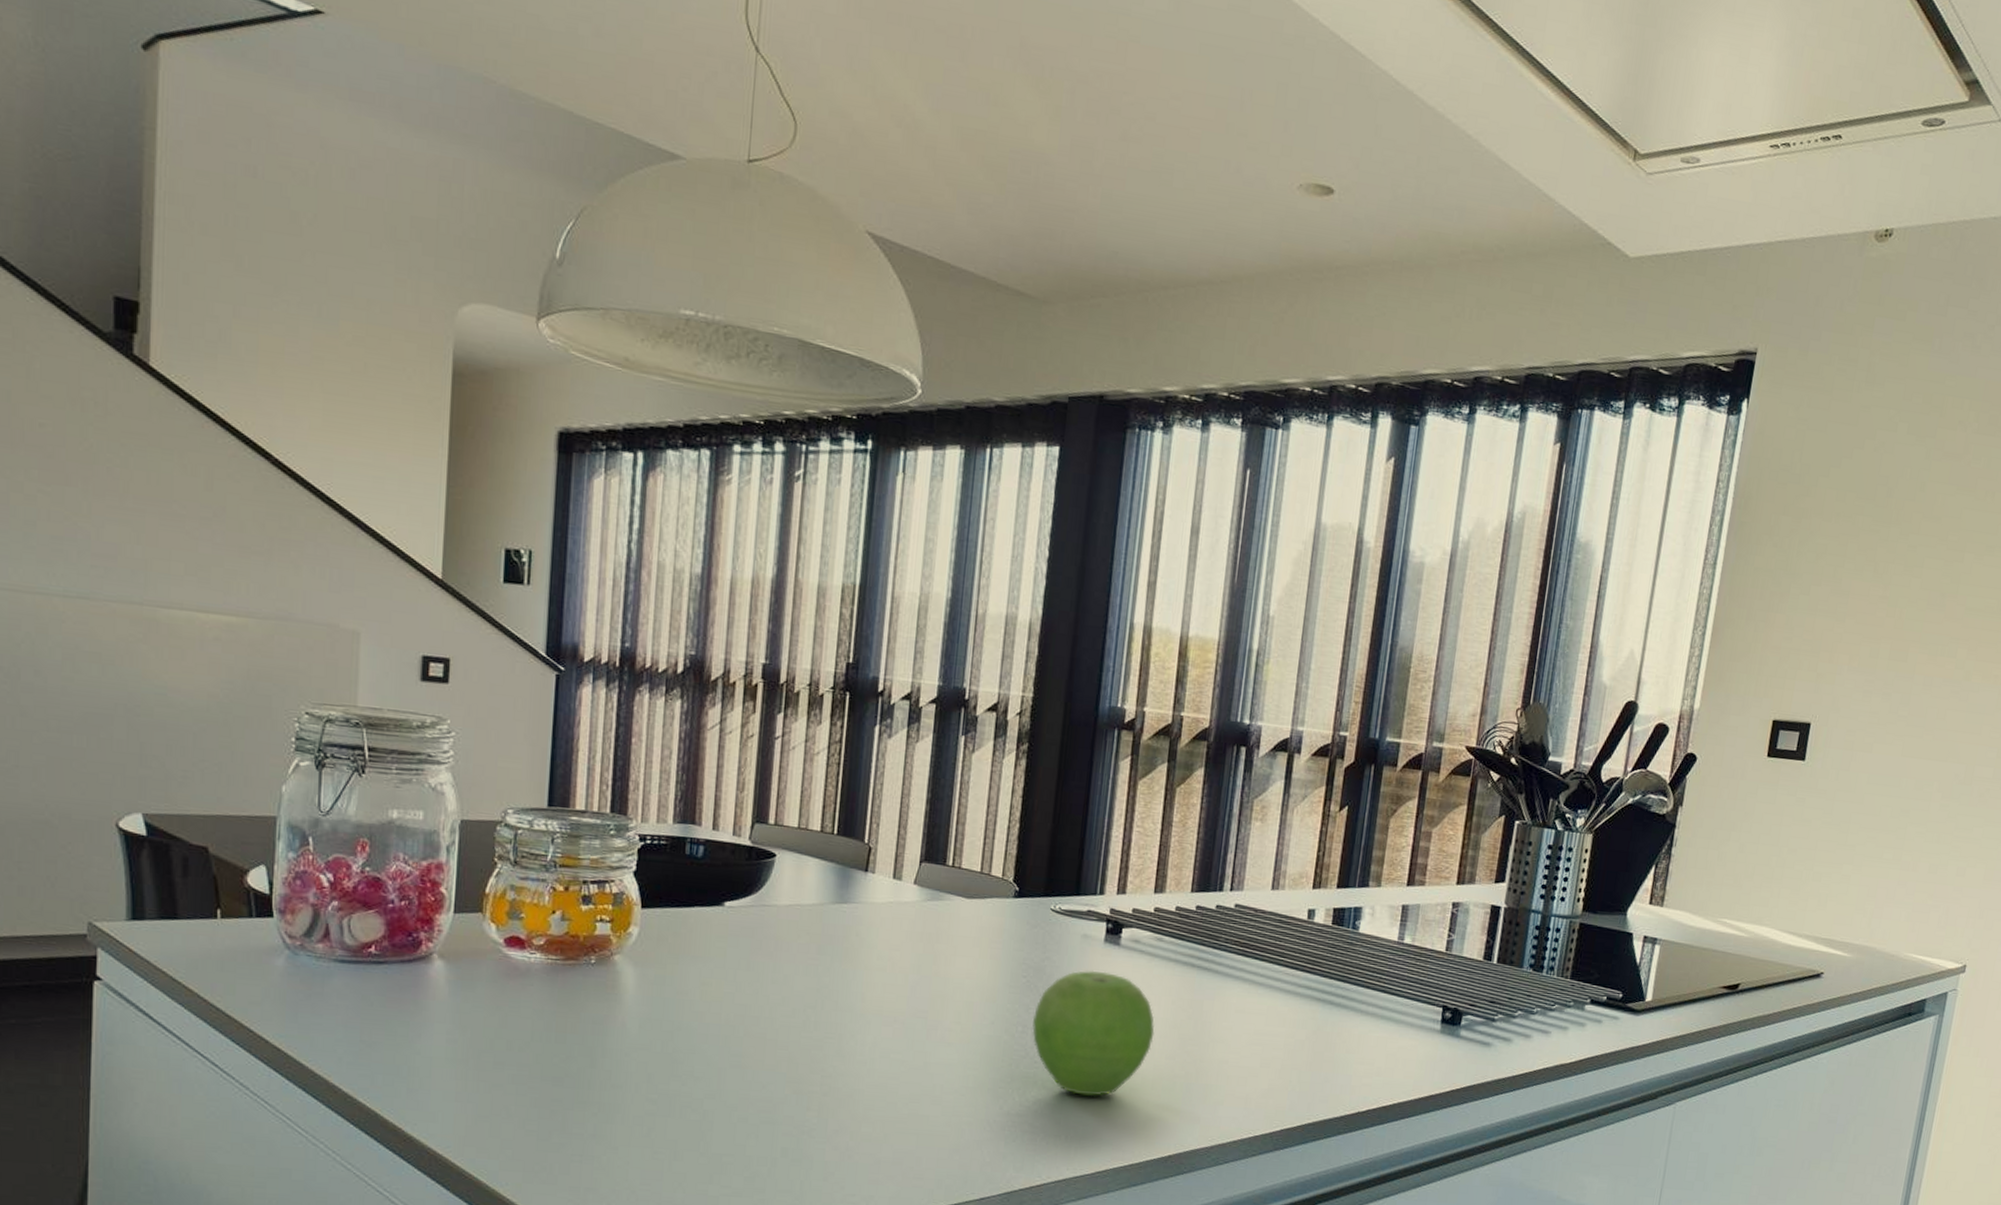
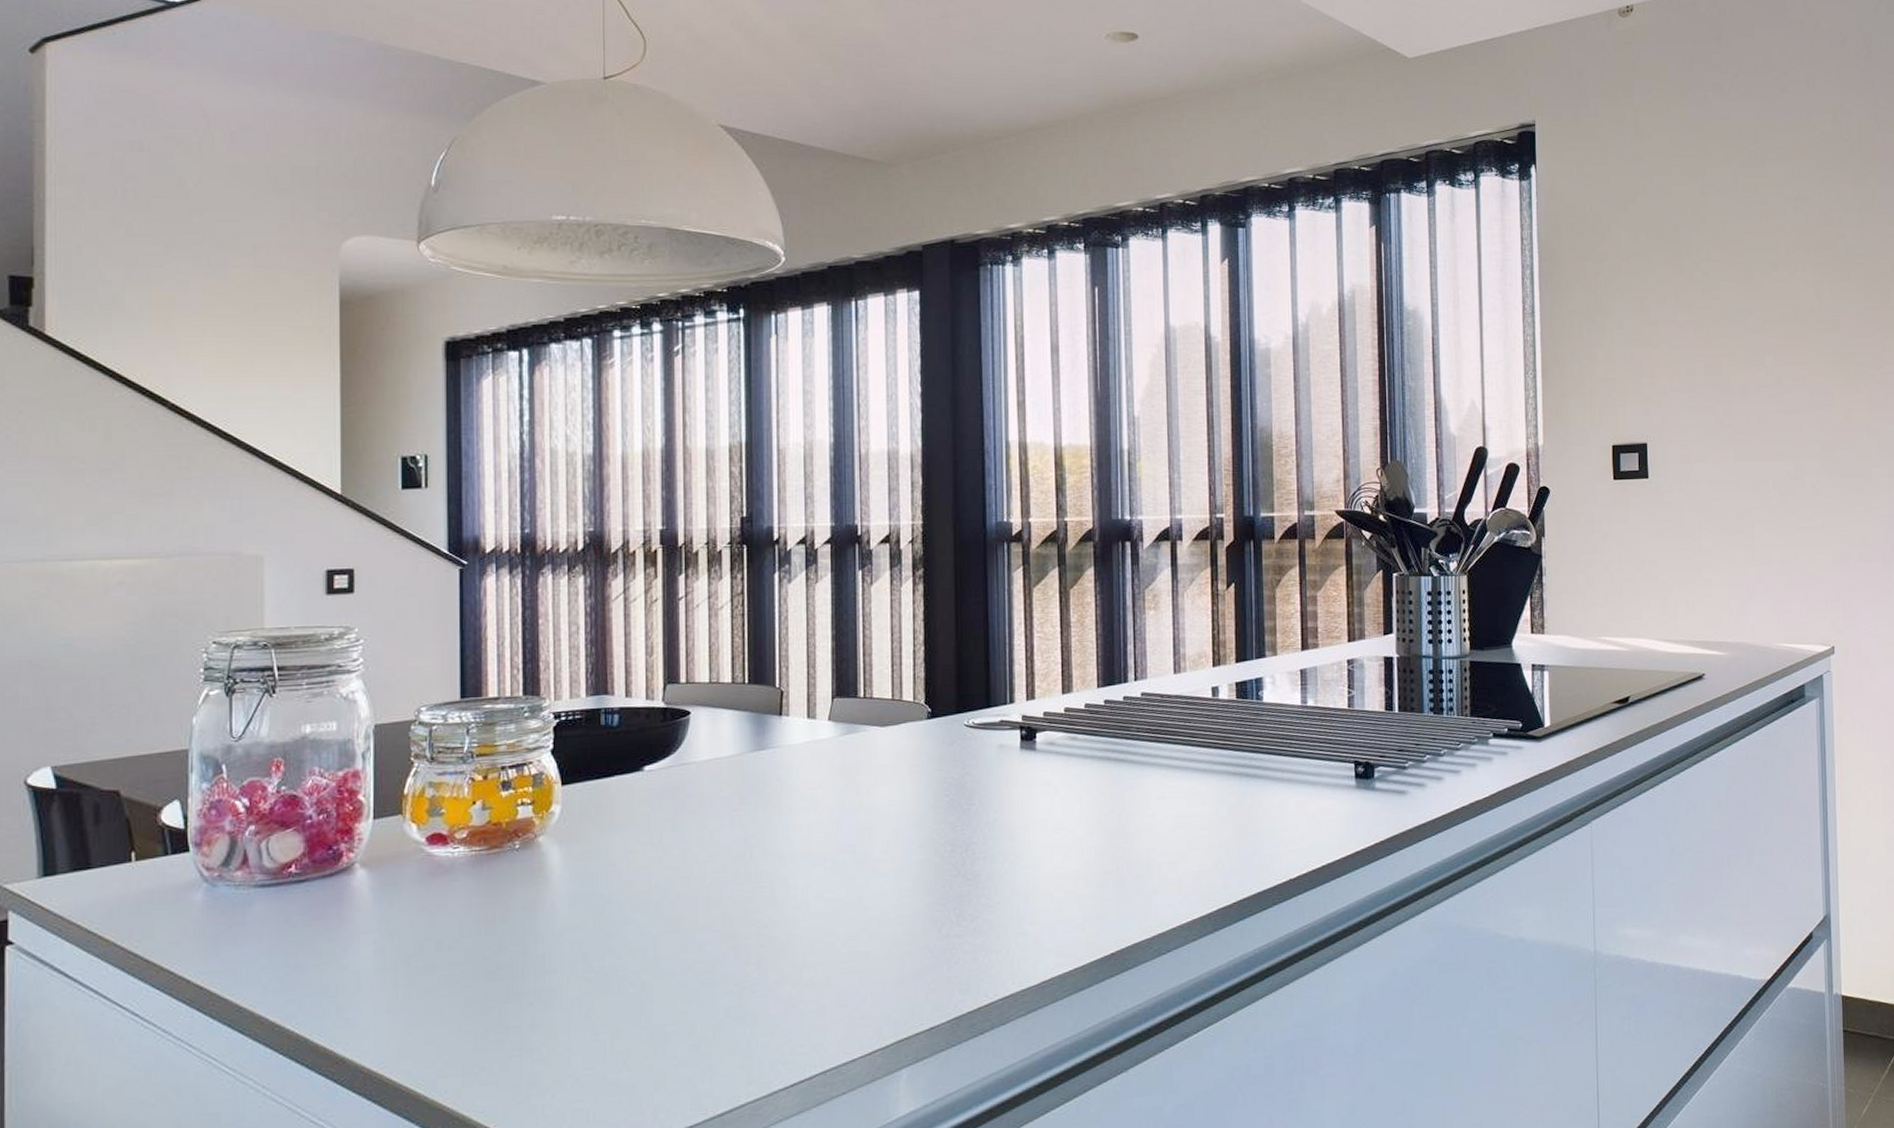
fruit: present [1032,970,1155,1096] -> none [959,778,1081,906]

